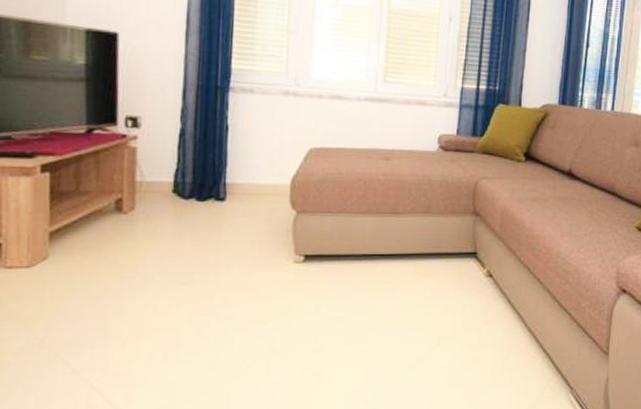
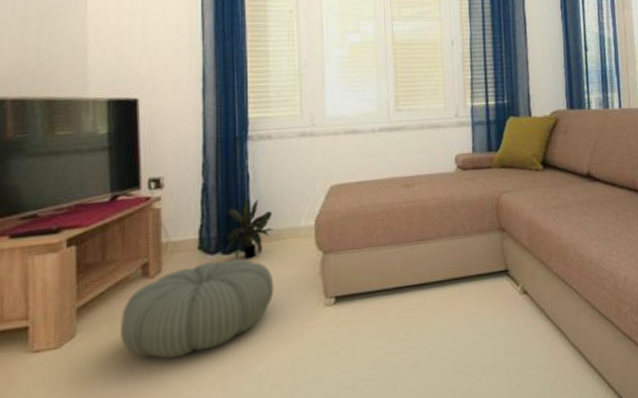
pouf: none [92,206,246,290] -> present [121,258,274,359]
potted plant: none [199,150,249,208] -> present [225,199,273,259]

